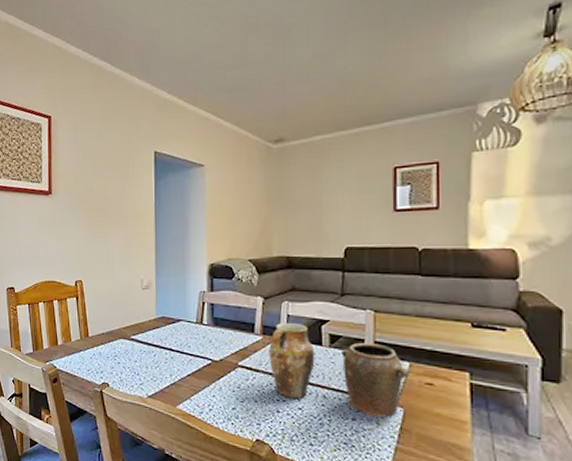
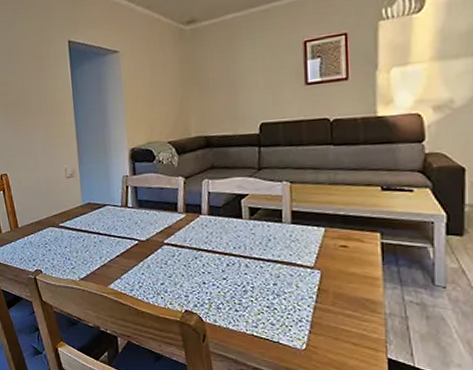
jar set: present [269,322,409,418] -> none [192,199,325,281]

